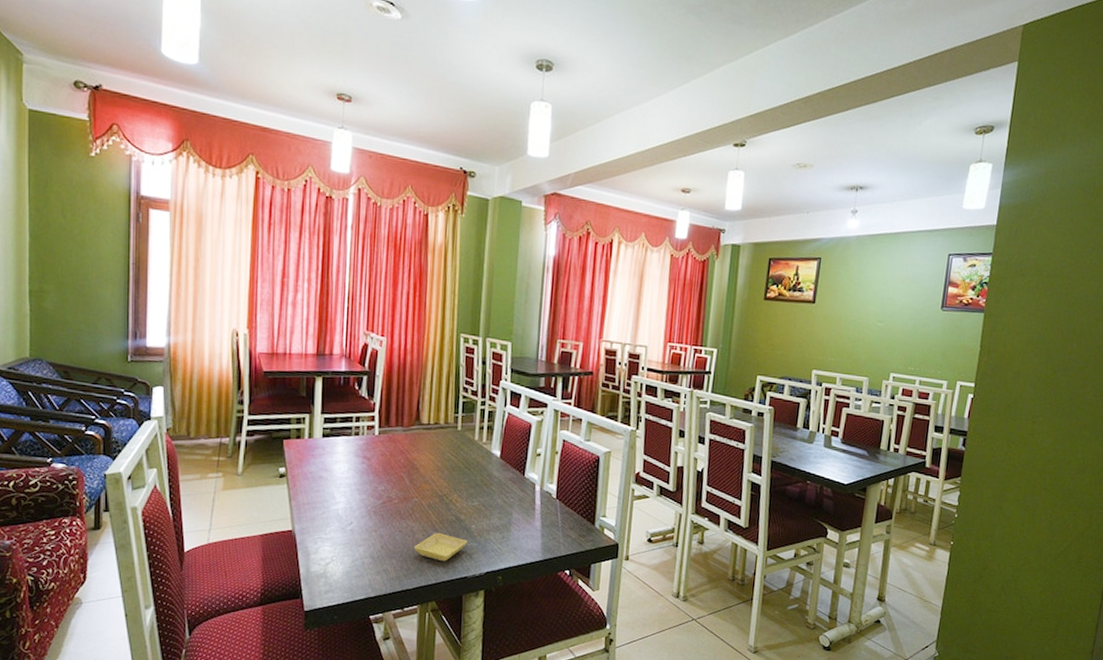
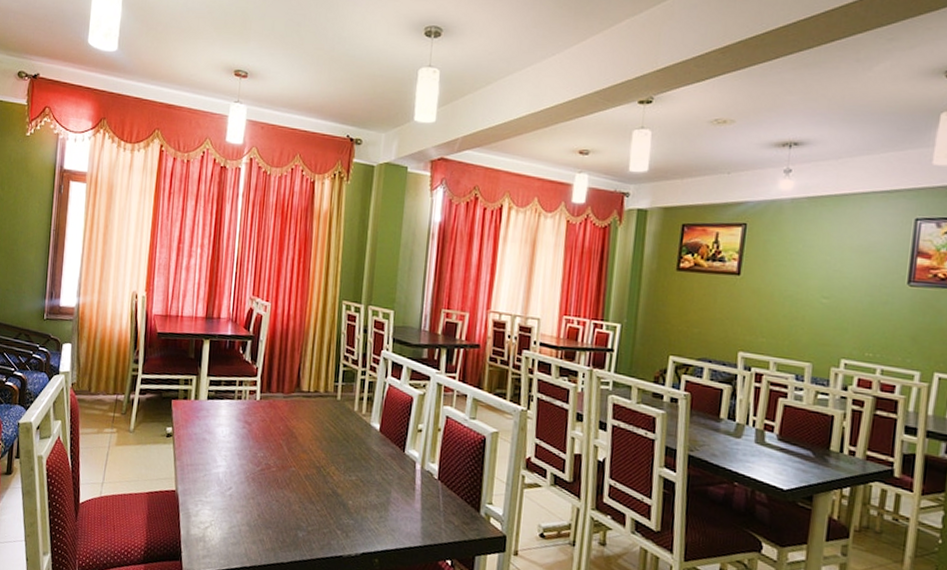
saucer: present [413,533,468,562] -> none [289,505,344,538]

